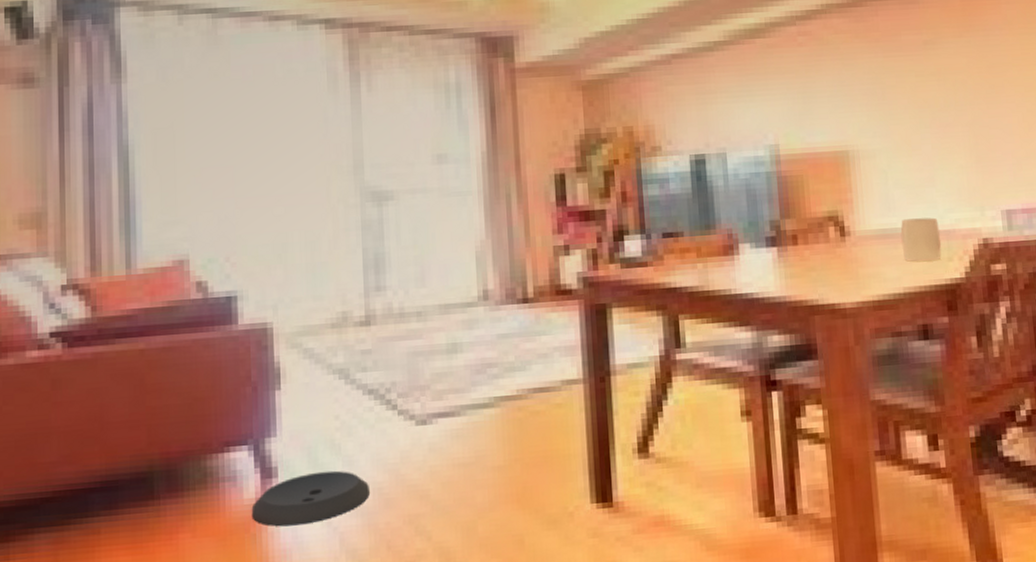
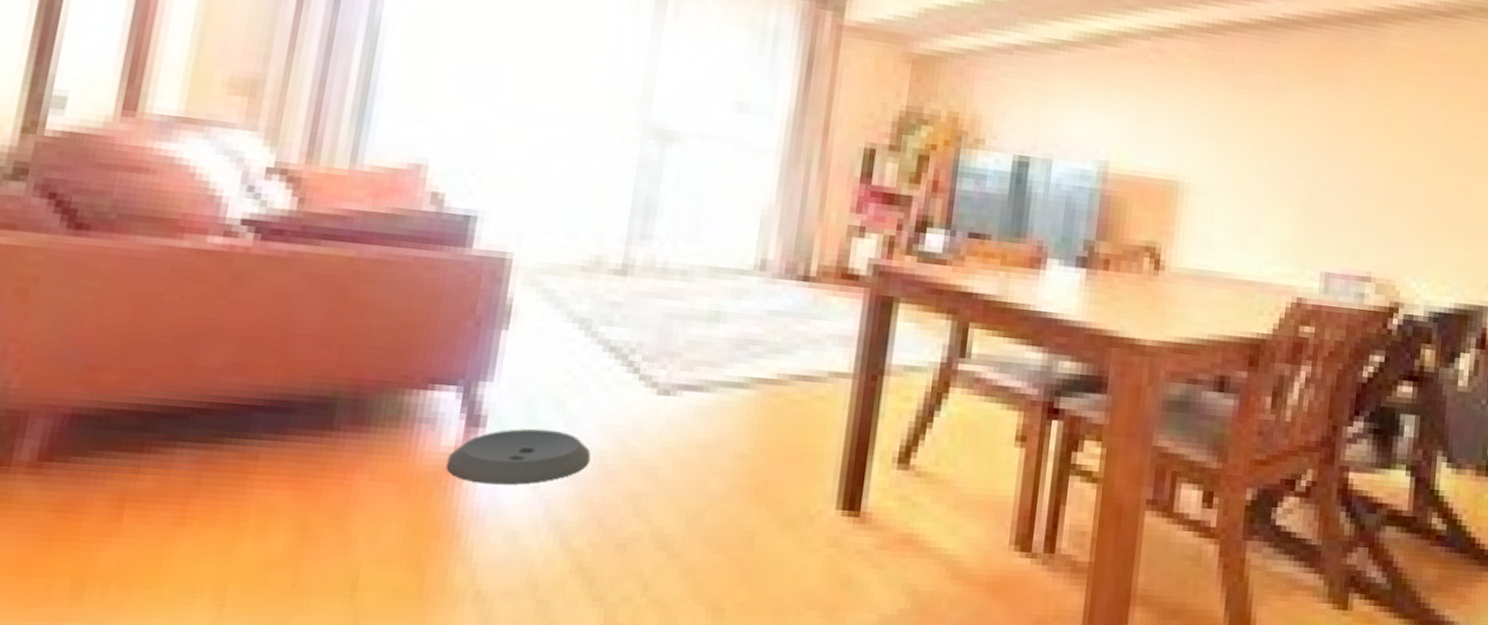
mug: present [900,217,942,263] -> none [1214,263,1256,313]

